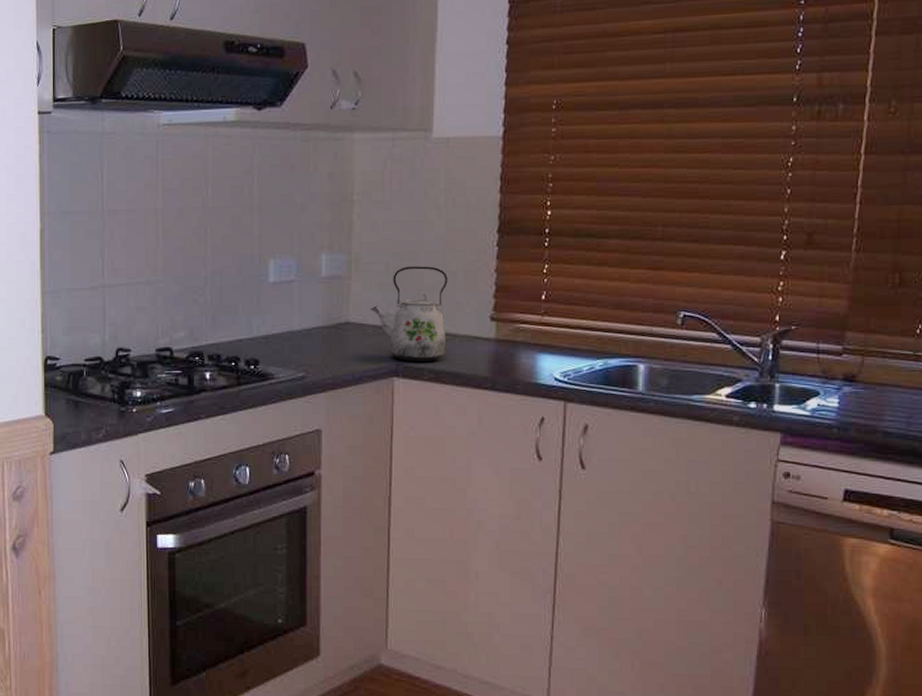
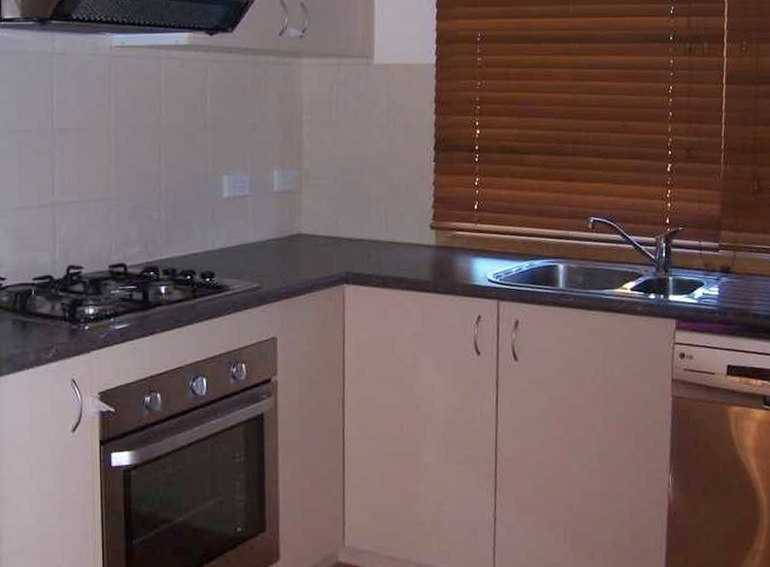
kettle: present [370,266,448,361] -> none [320,180,392,269]

